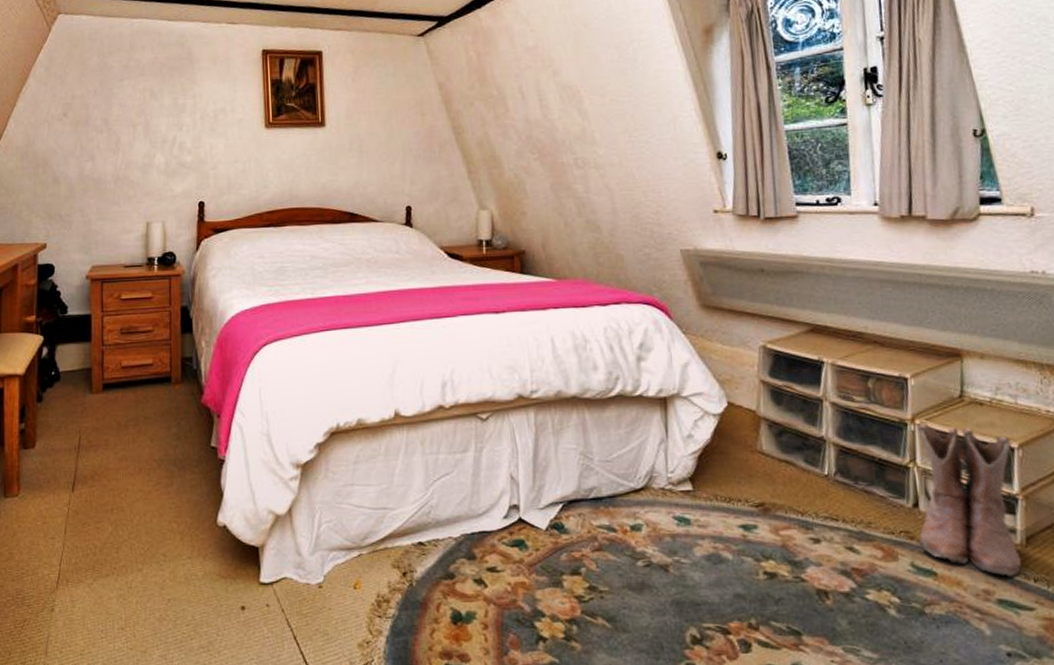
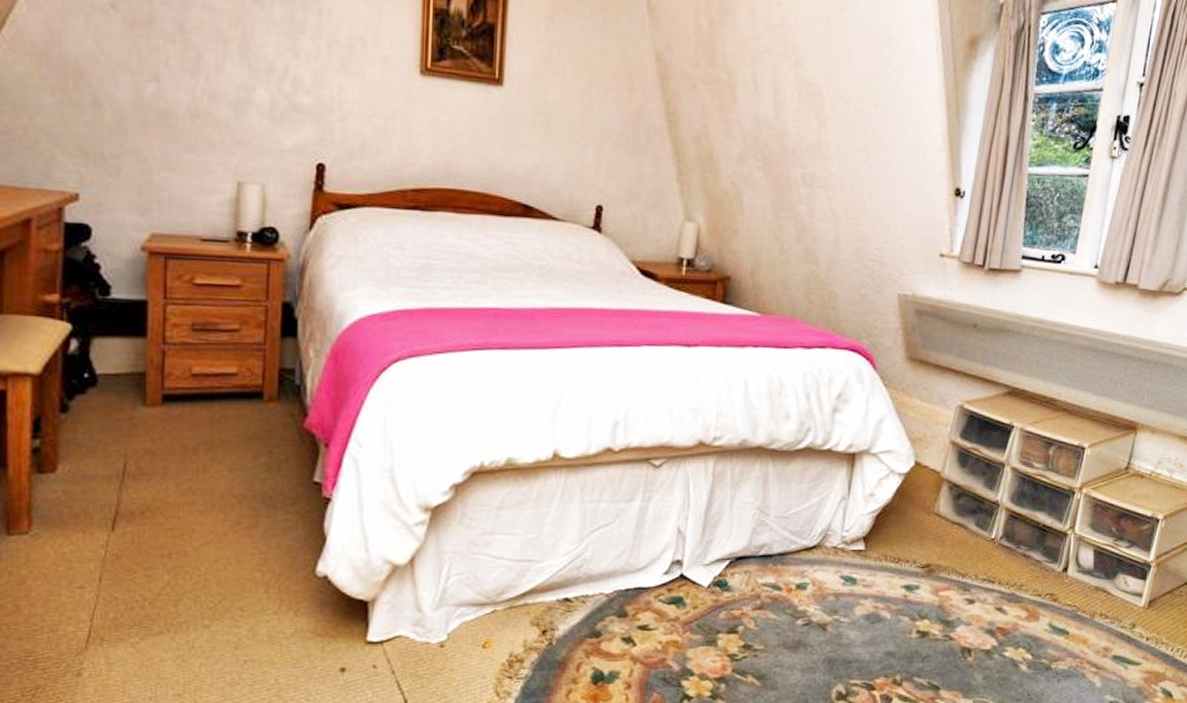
boots: present [916,422,1022,578] -> none [1061,491,1158,636]

